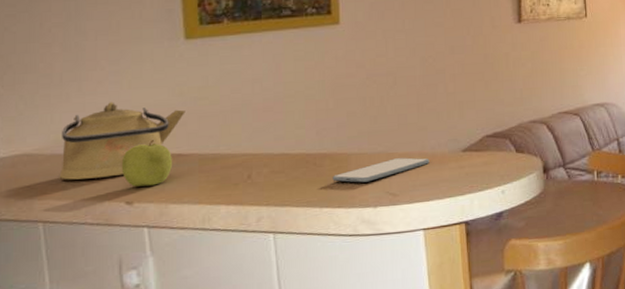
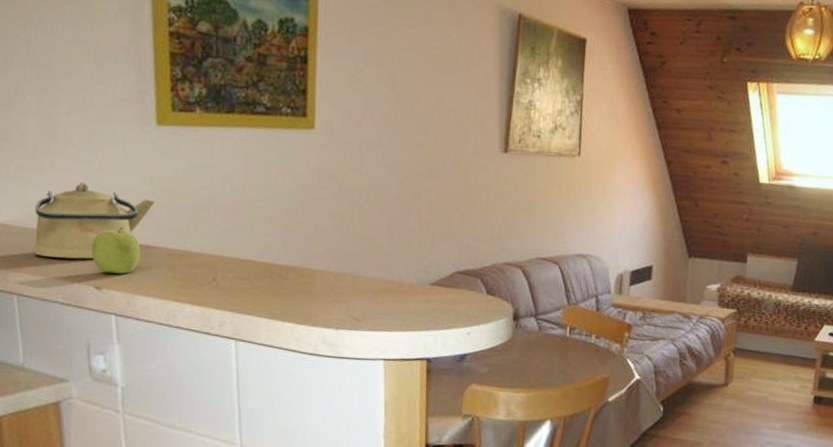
smartphone: present [332,157,430,183] -> none [296,282,396,303]

